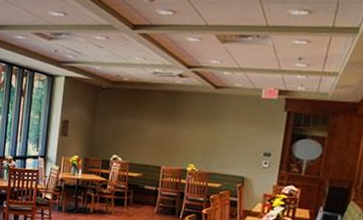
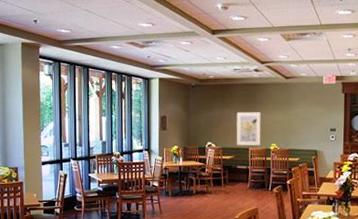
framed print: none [146,122,180,165] -> present [236,111,261,146]

